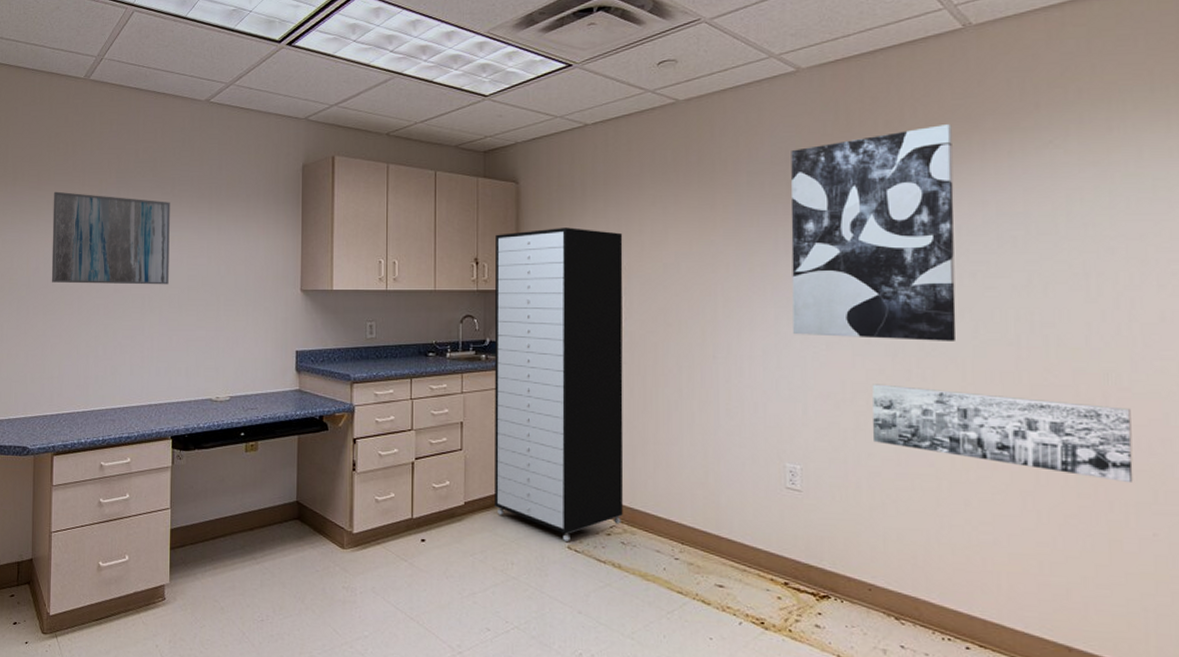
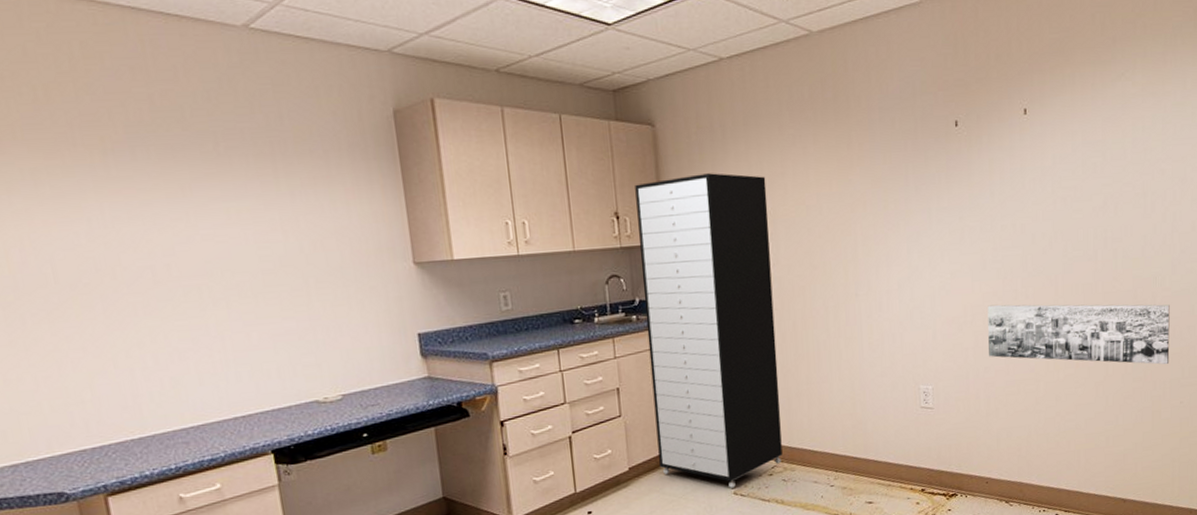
wall art: present [51,191,170,285] -> none [26,155,233,280]
wall art: present [791,124,957,341] -> none [917,58,1051,267]

